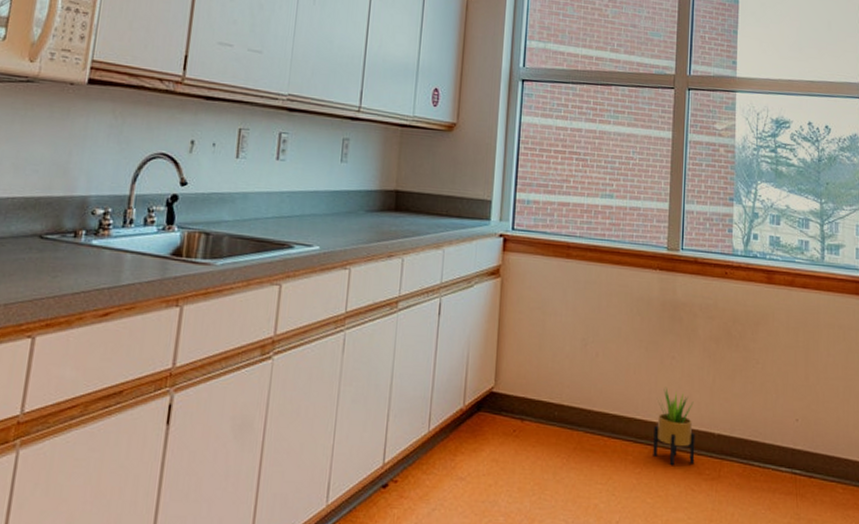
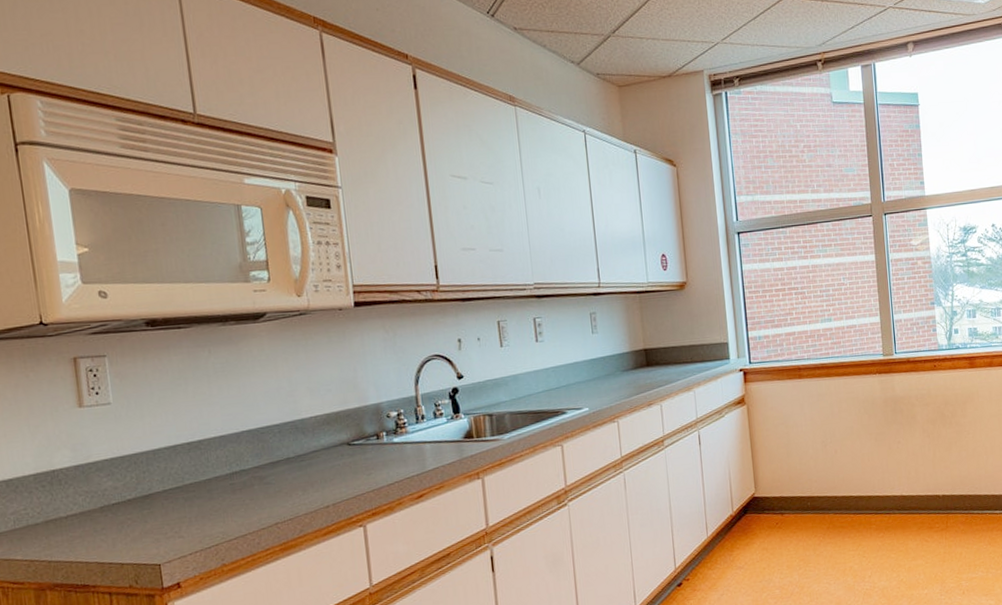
potted plant: present [653,387,696,466] -> none [890,466,926,526]

